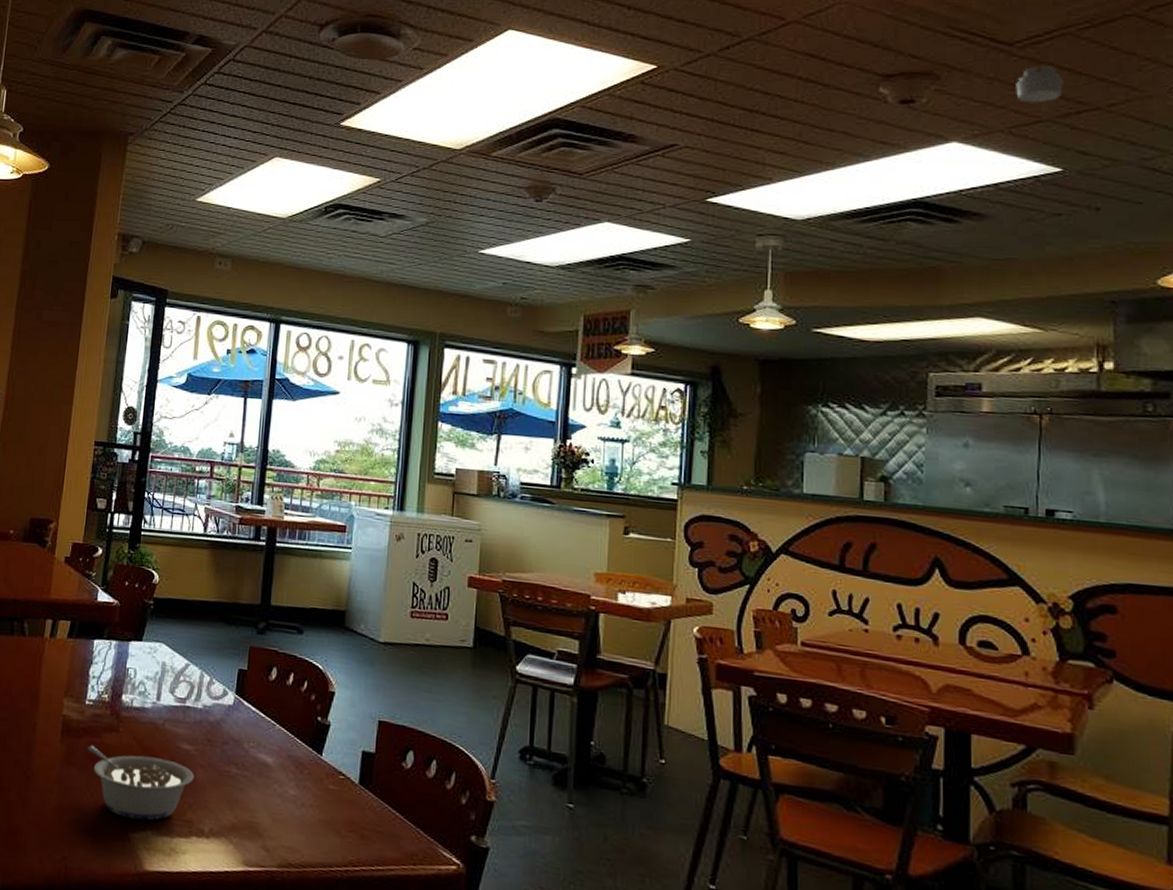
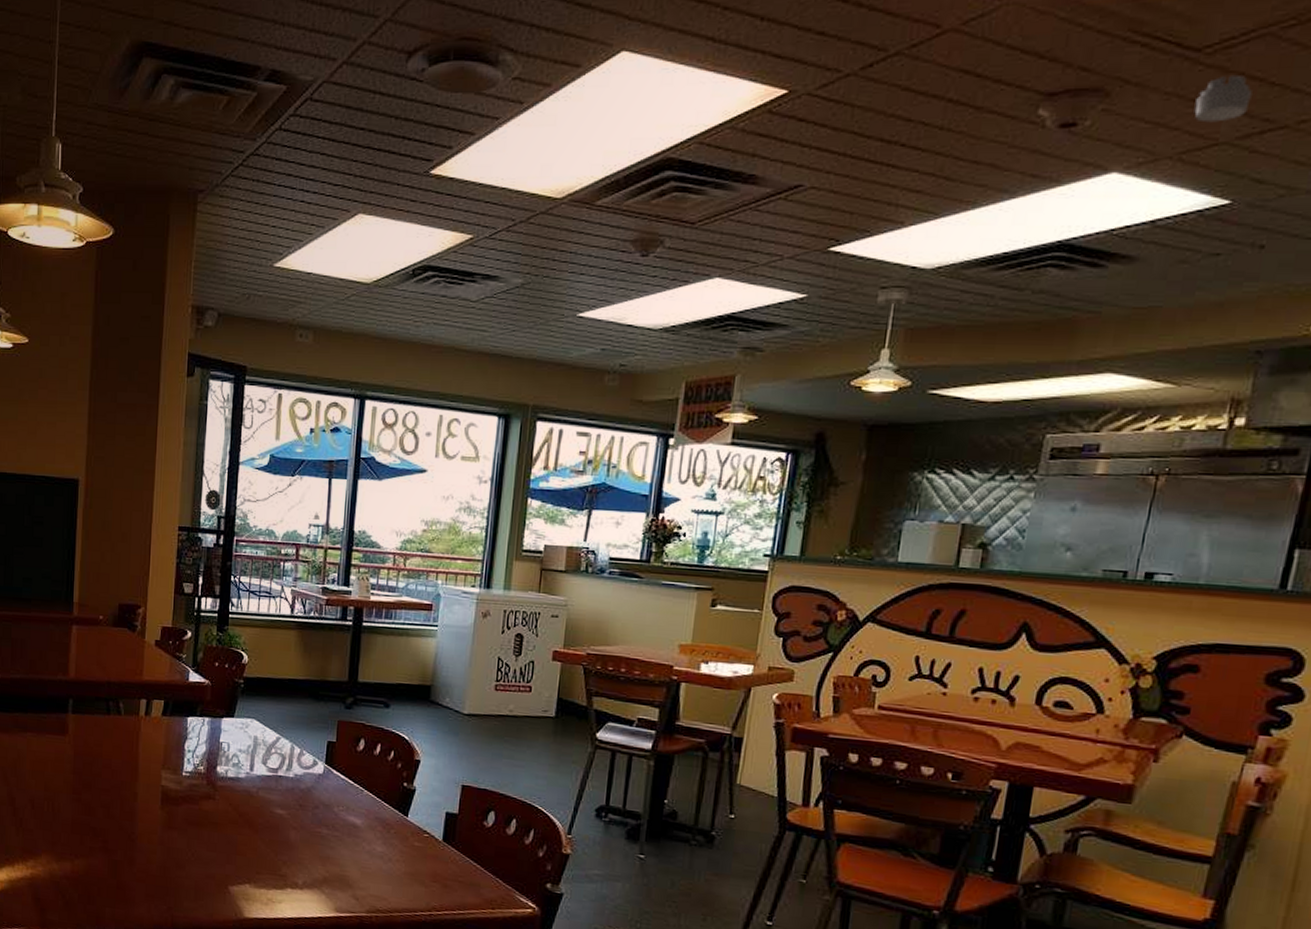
legume: present [87,745,194,821] -> none [186,811,288,876]

